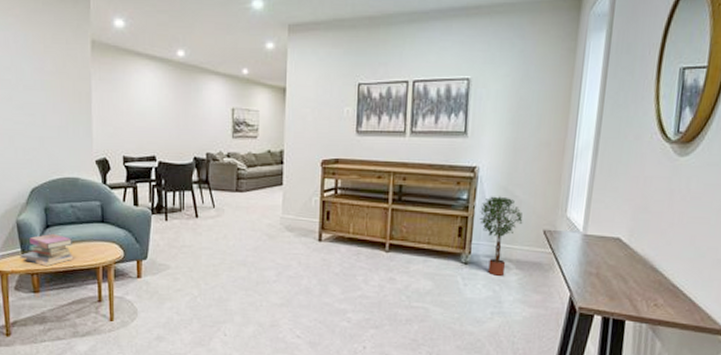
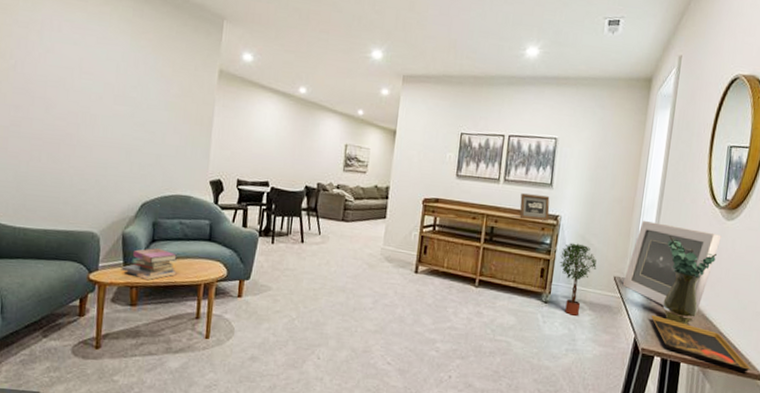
picture frame: none [430,145,465,175] -> present [519,193,550,221]
picture frame: none [553,164,673,273] -> present [622,220,721,320]
decorative tray: none [589,269,711,329] -> present [651,314,751,373]
vase: none [602,179,667,279] -> present [662,235,717,326]

